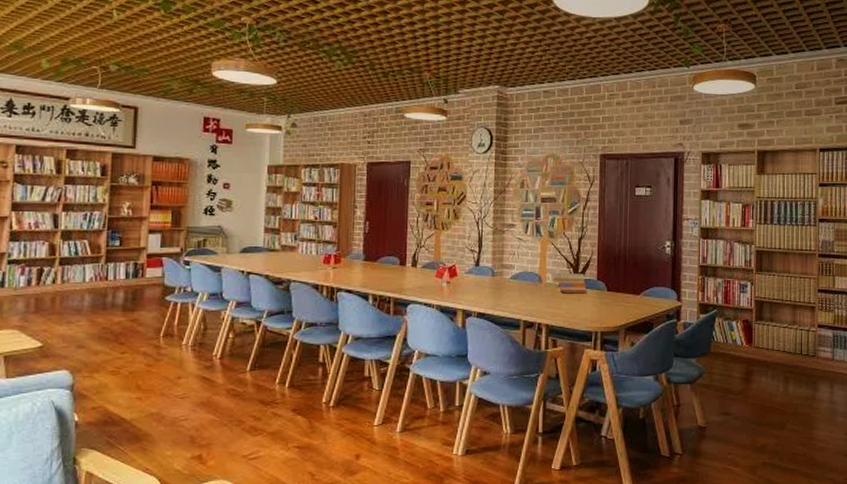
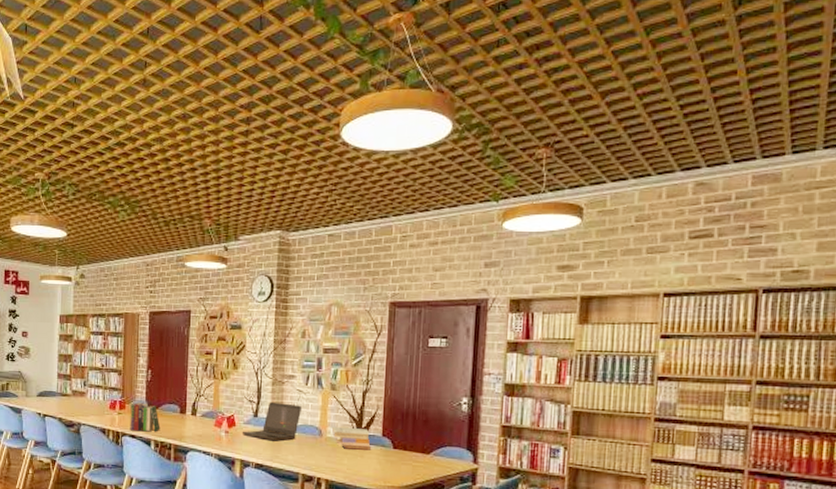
books: none [346,256,379,286] -> present [130,402,161,432]
laptop computer: none [463,251,522,290] -> present [242,402,301,442]

